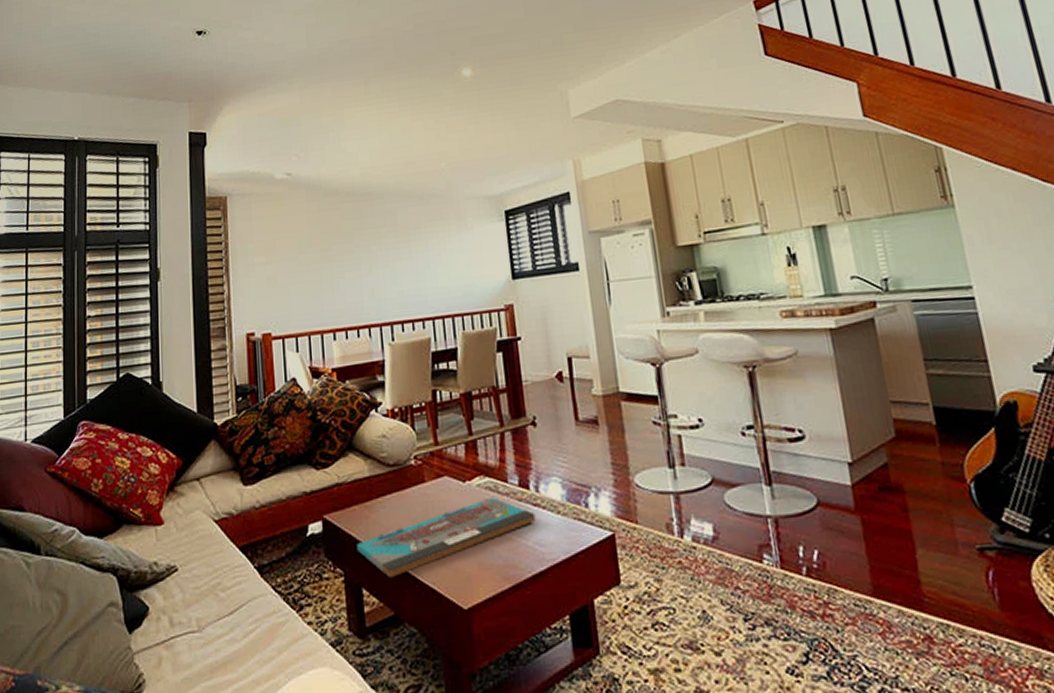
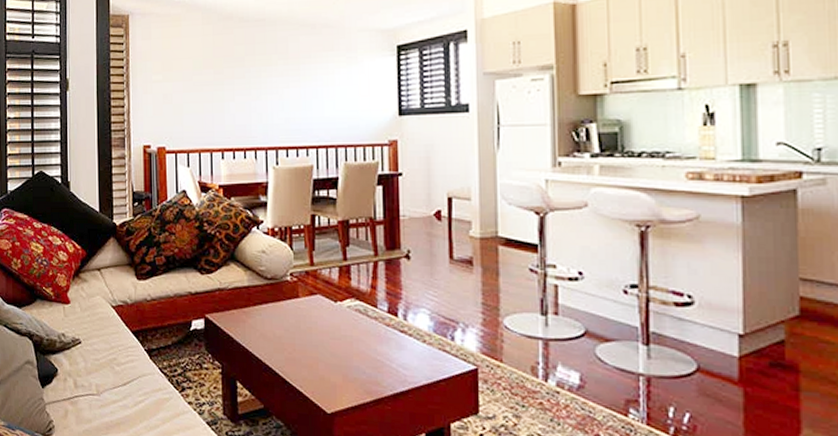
board game: present [357,497,536,579] -> none [234,319,401,377]

